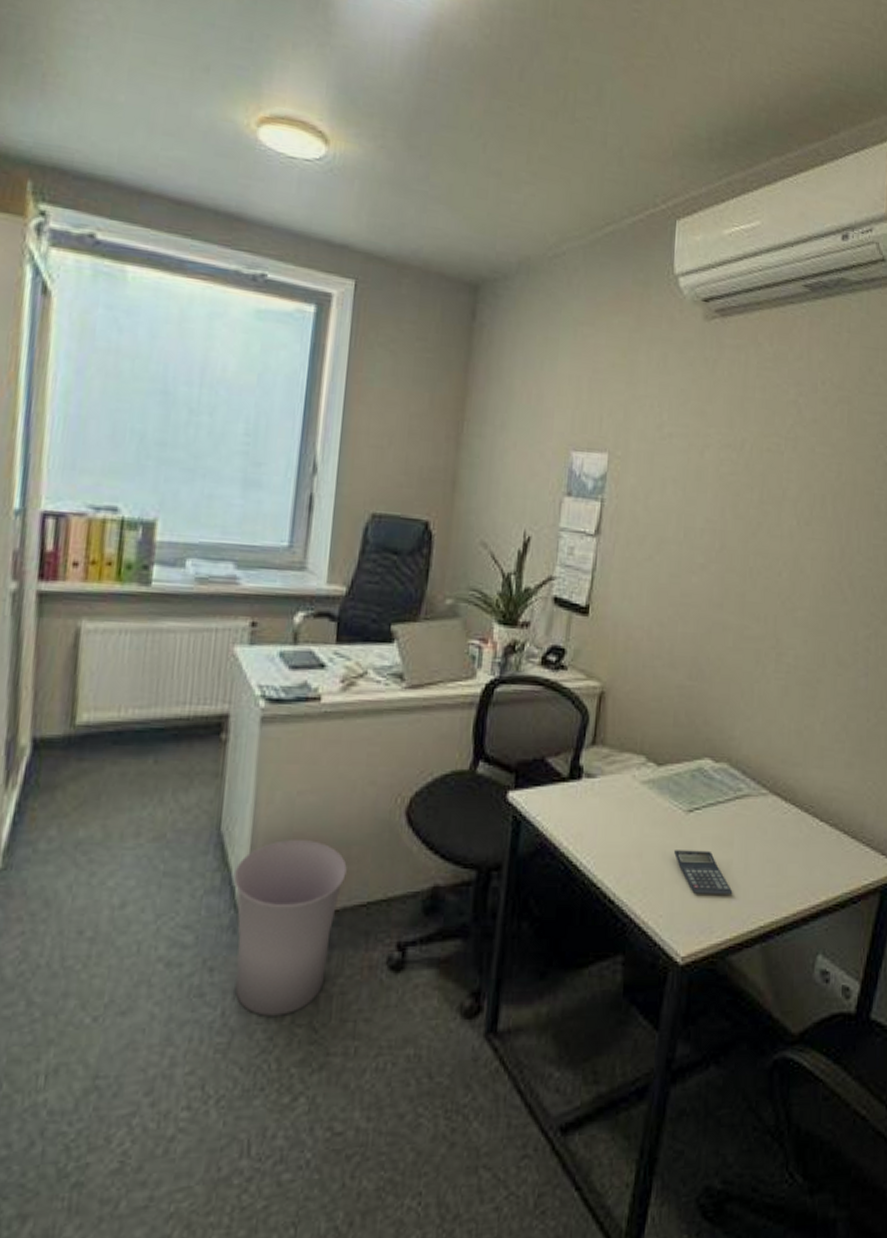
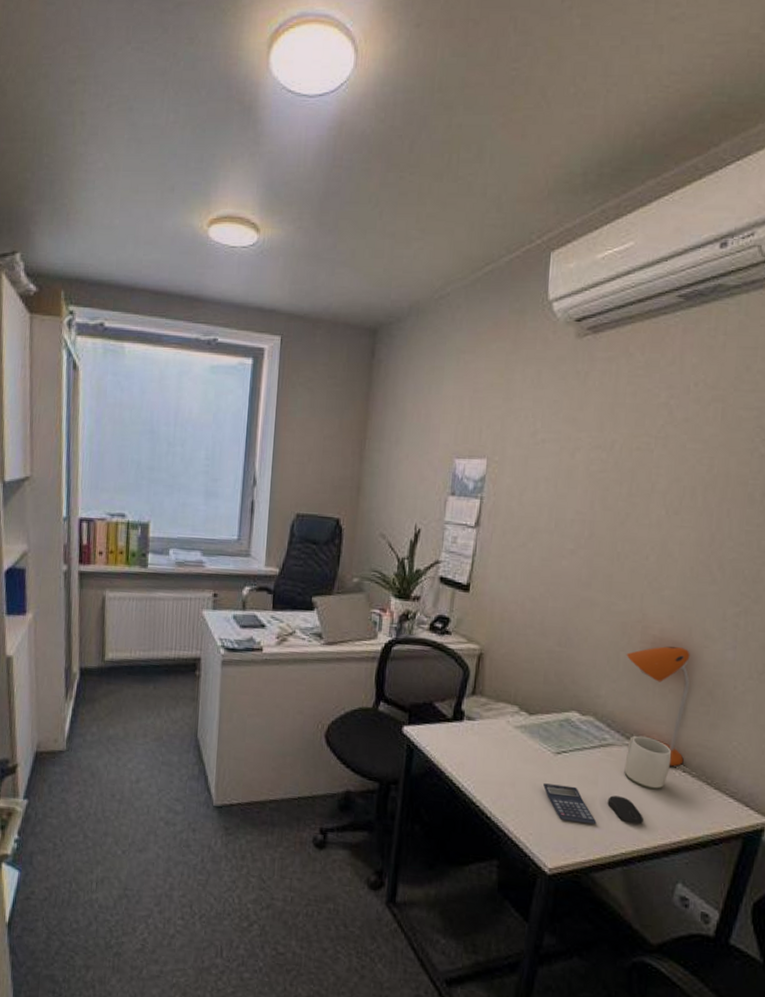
waste bin: present [233,840,347,1016] -> none [206,748,283,868]
computer mouse: none [744,857,783,889] -> present [607,795,644,824]
desk lamp: none [760,676,824,817] -> present [626,646,690,768]
mug: none [761,782,809,846] -> present [624,735,672,790]

